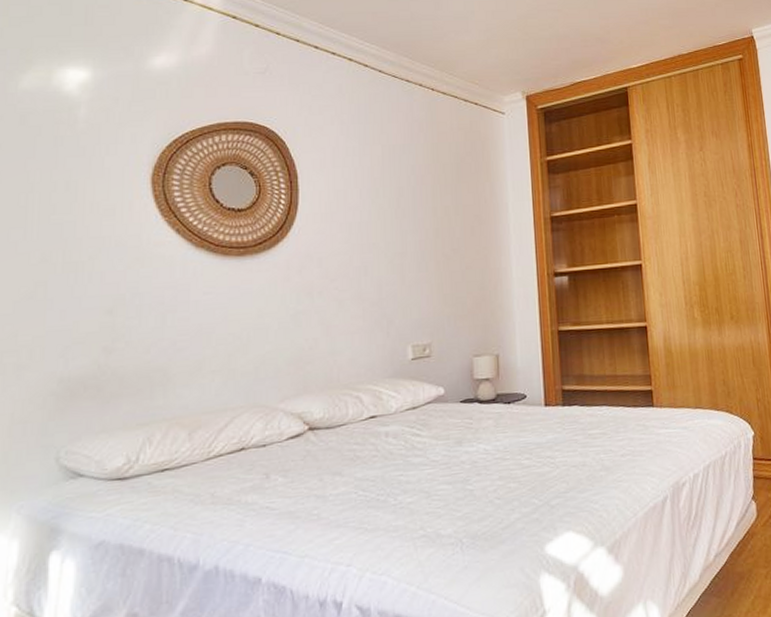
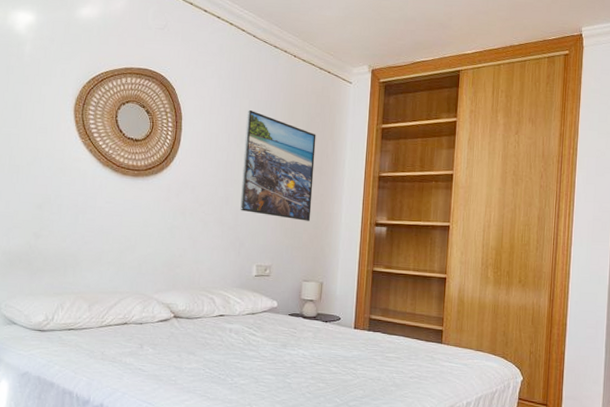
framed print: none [380,157,474,283] -> present [240,109,316,221]

